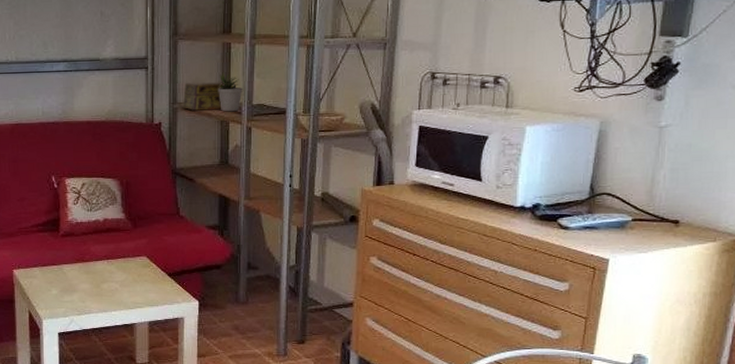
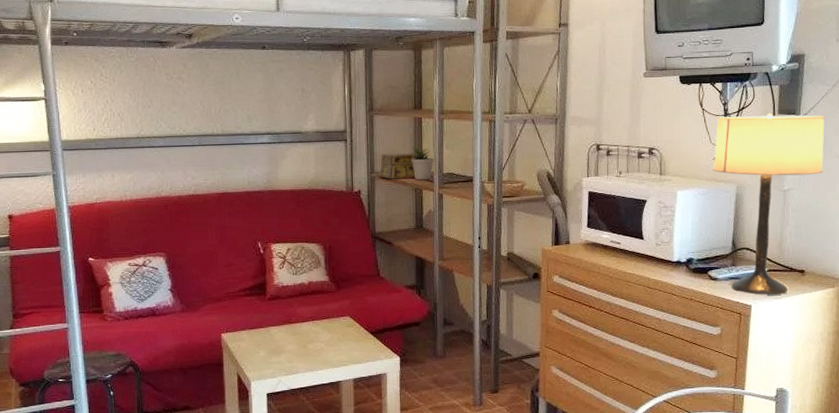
table lamp: none [571,34,721,248] -> present [712,112,825,295]

